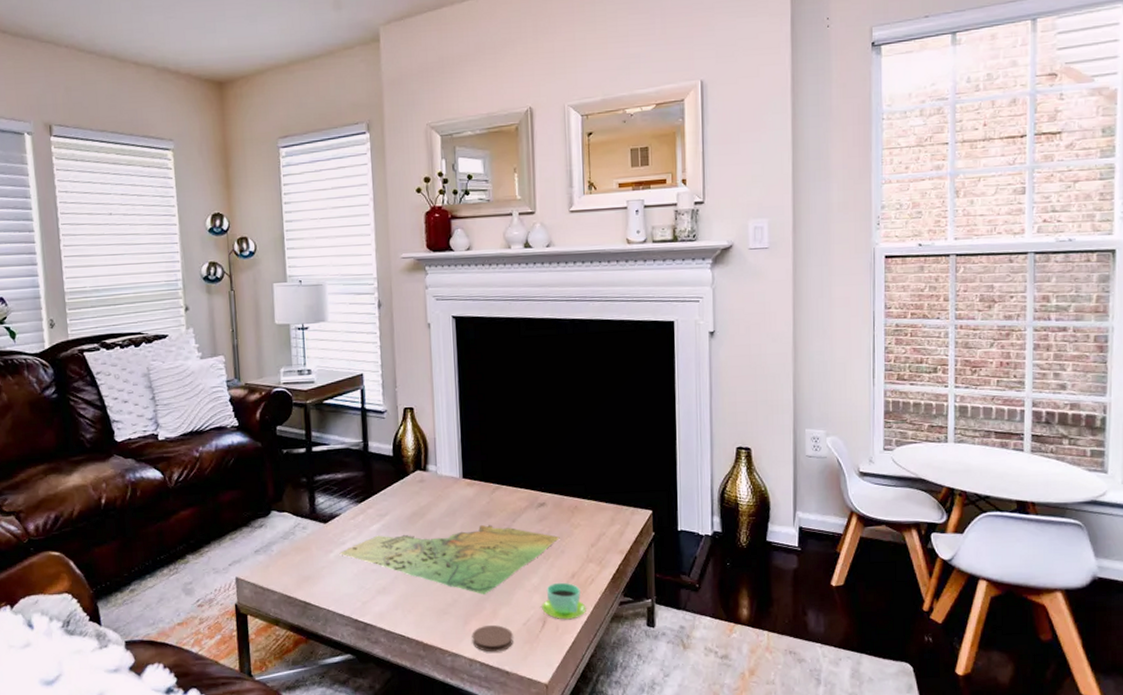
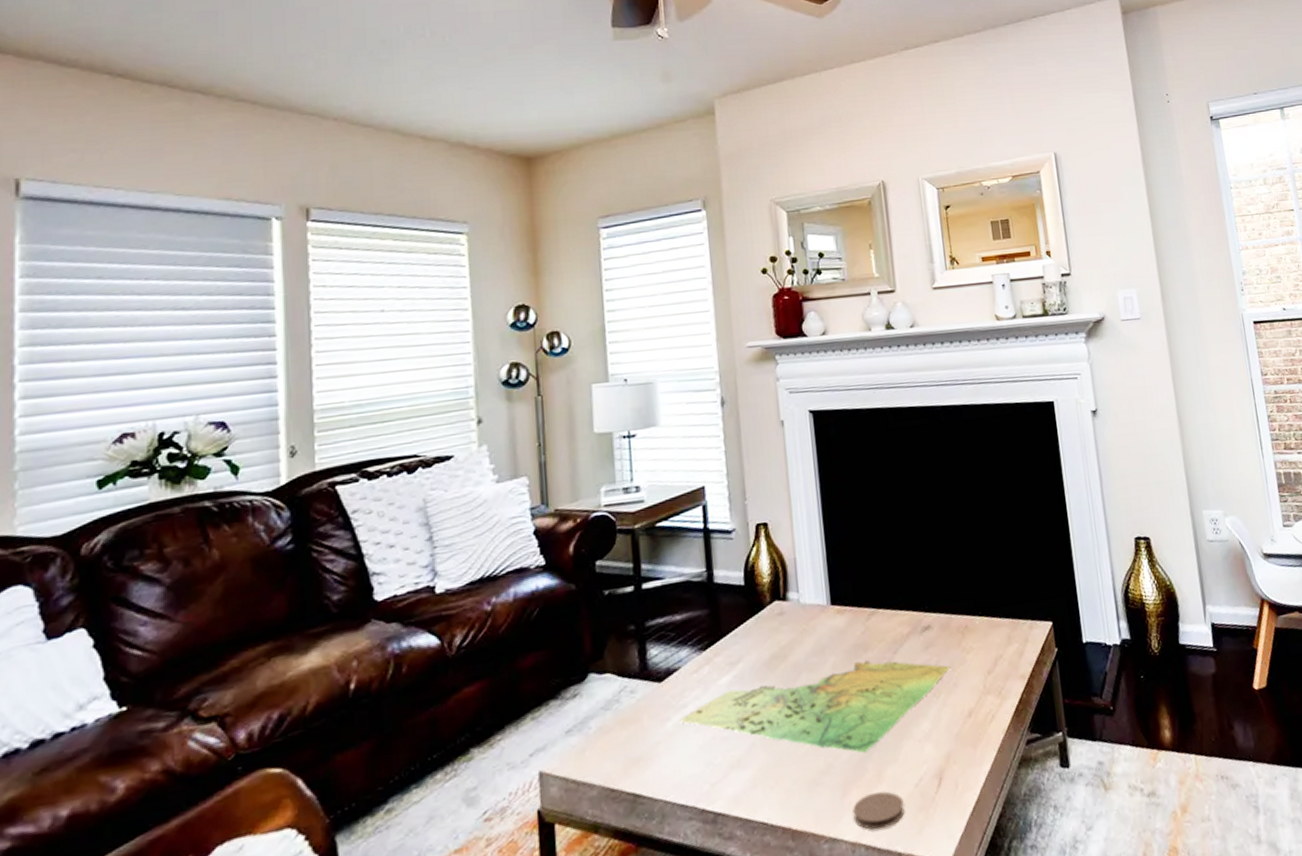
cup: present [542,582,586,620] -> none [935,723,989,774]

